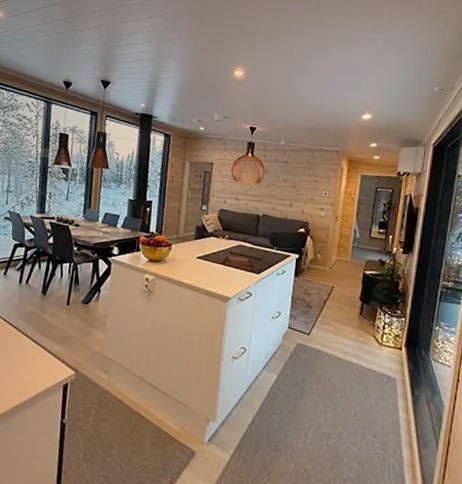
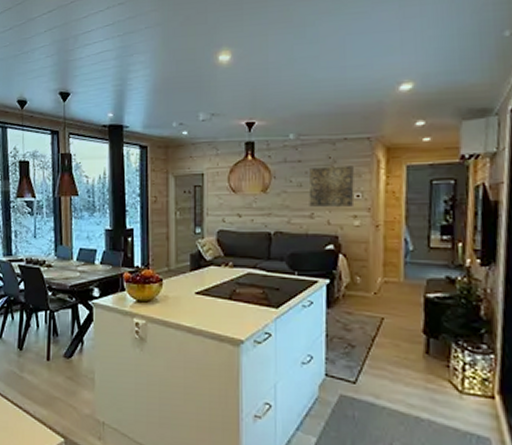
wall art: none [290,168,325,201] -> present [308,166,354,207]

